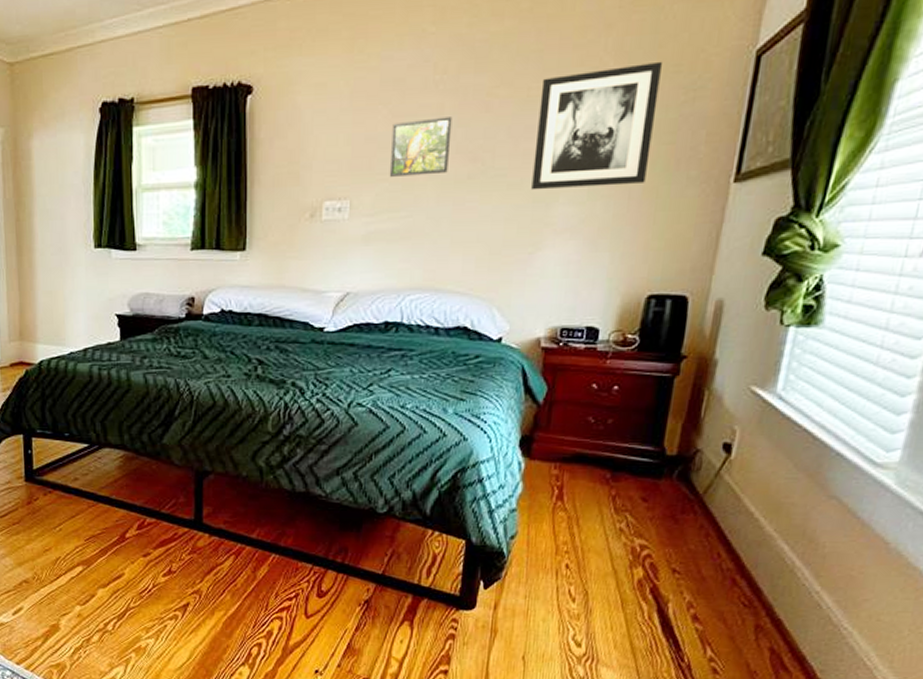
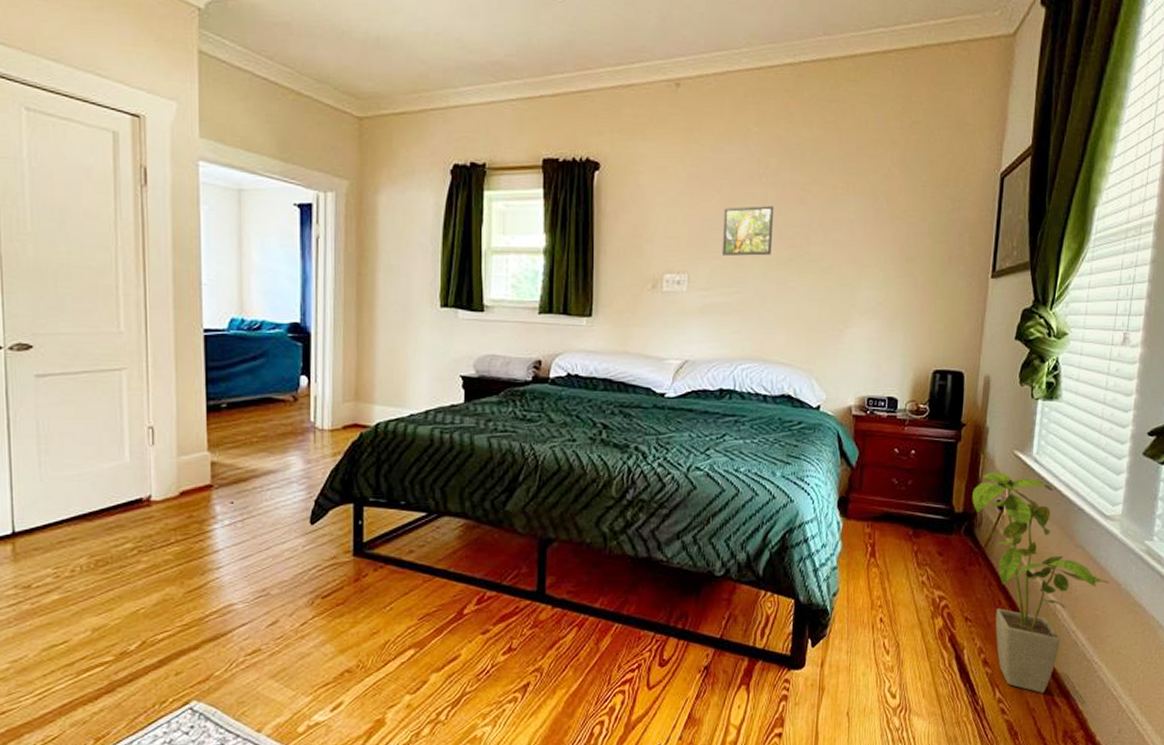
wall art: present [531,61,663,190] -> none [840,175,935,275]
house plant: none [690,412,874,656] -> present [972,473,1110,693]

